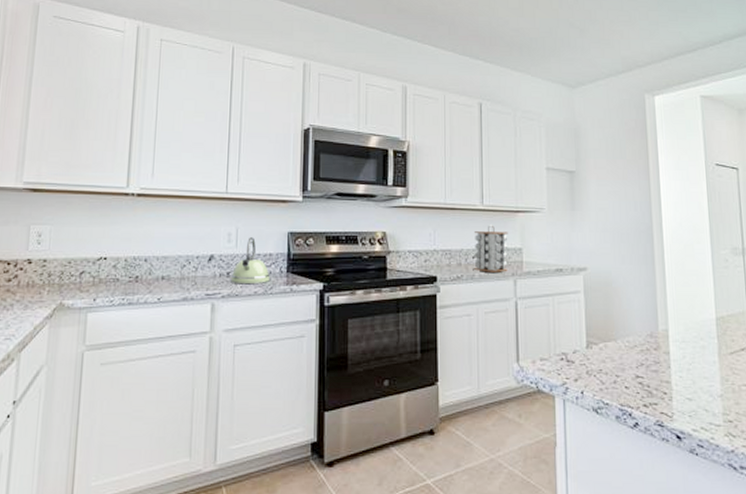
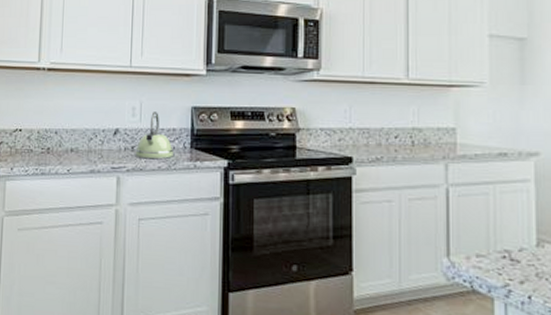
spice rack: present [474,225,508,272] -> none [396,101,439,155]

